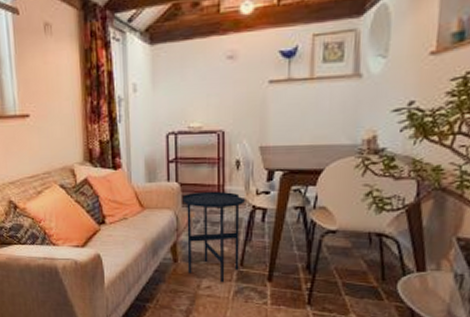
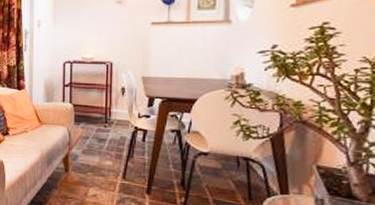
side table: present [182,191,245,283] -> none [74,112,128,193]

